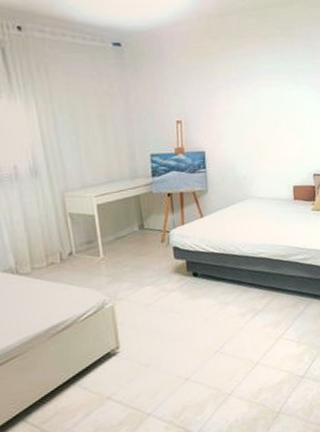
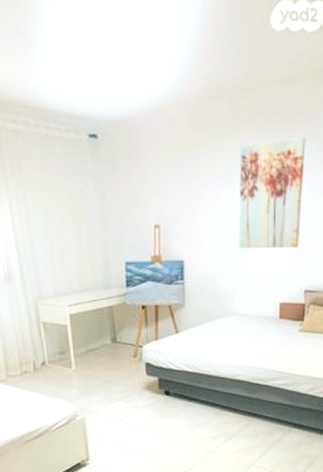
wall art: none [249,47,306,140] -> present [238,136,306,249]

